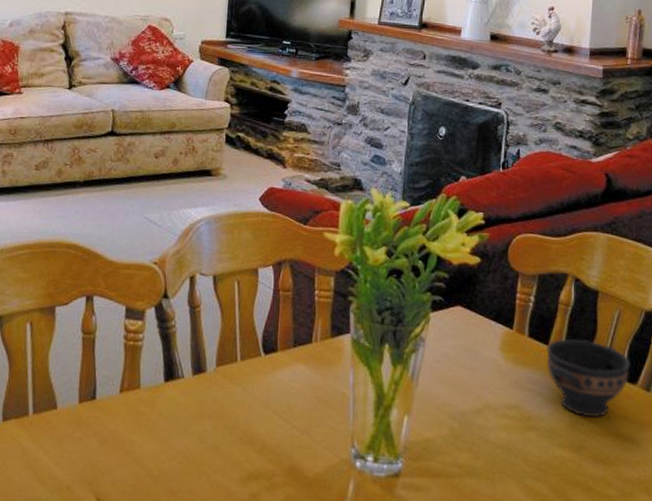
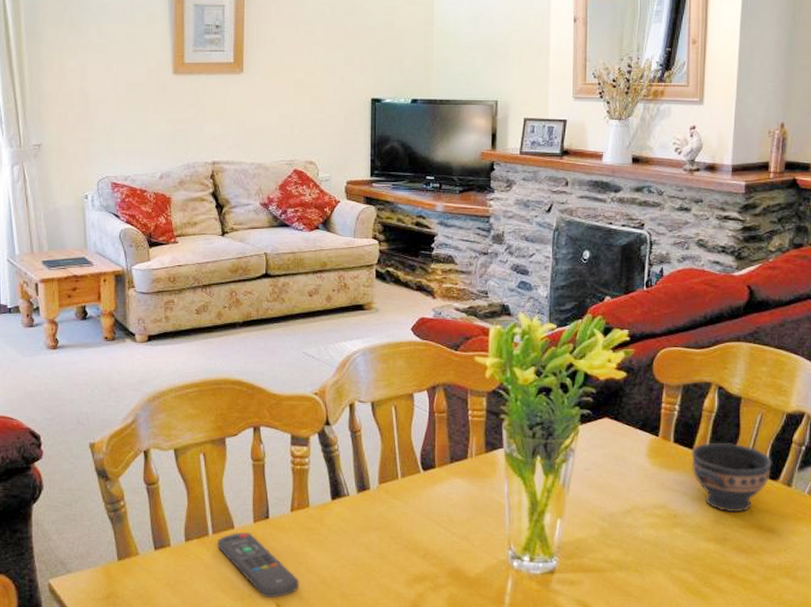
remote control: none [37,414,124,491] -> present [218,533,299,598]

